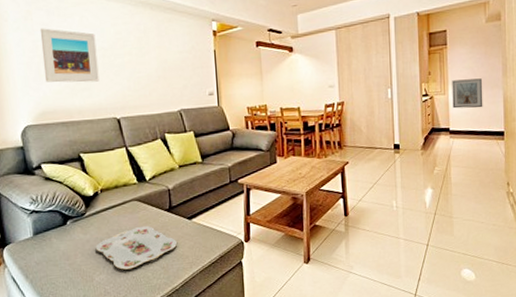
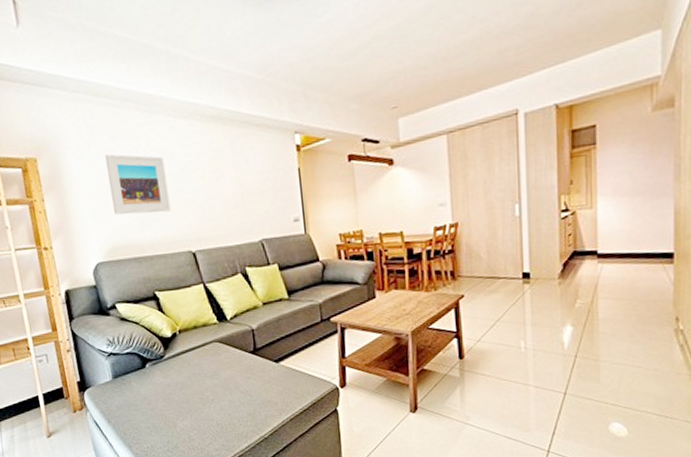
serving tray: present [95,225,177,270] -> none [176,369,264,416]
picture frame: present [452,78,483,109] -> none [602,185,646,226]

